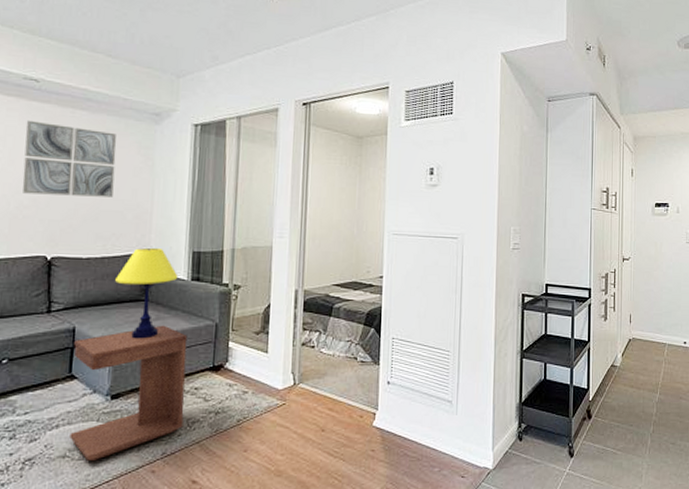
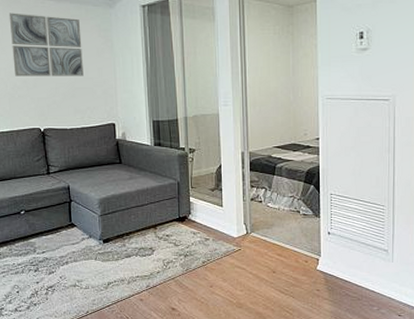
side table: present [69,325,188,461] -> none [70,183,160,289]
table lamp: present [115,247,178,339] -> none [94,118,143,195]

